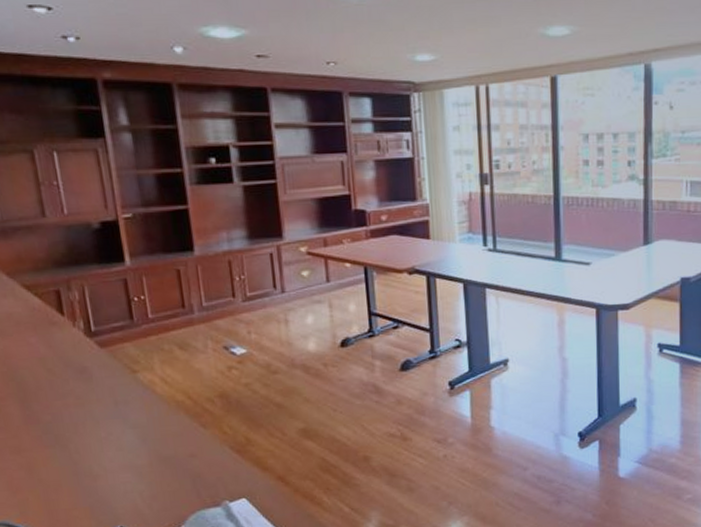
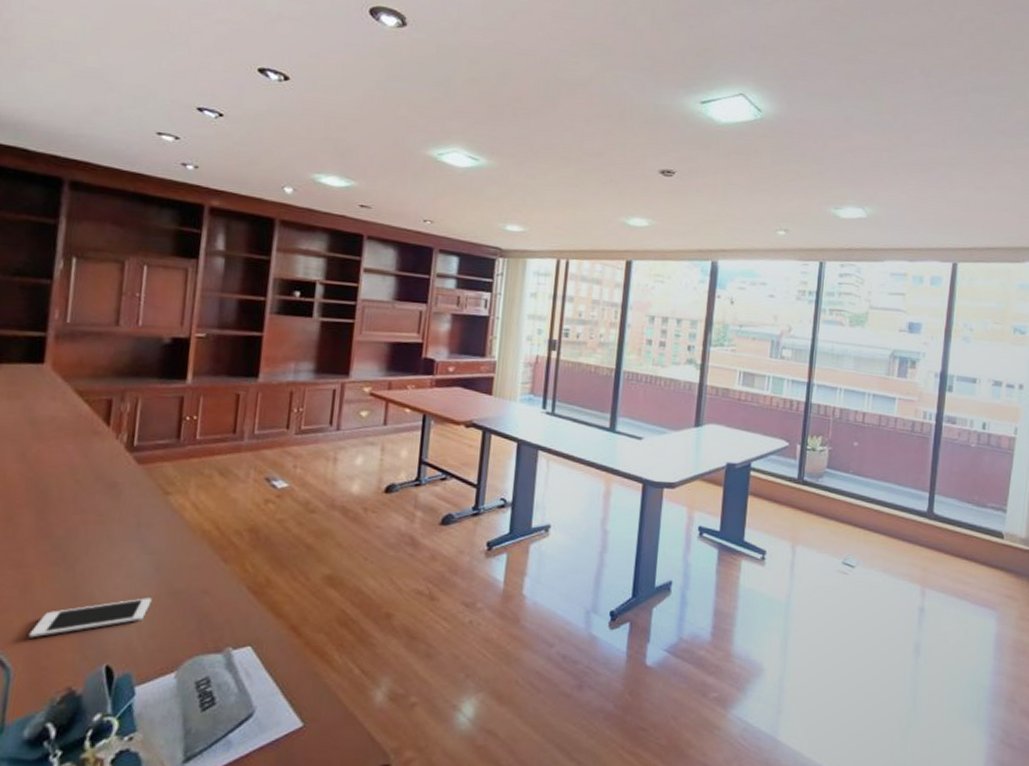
cell phone: none [45,466,146,511] -> present [29,598,152,638]

